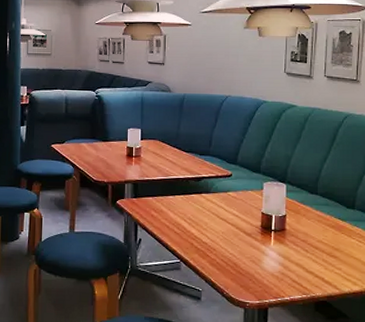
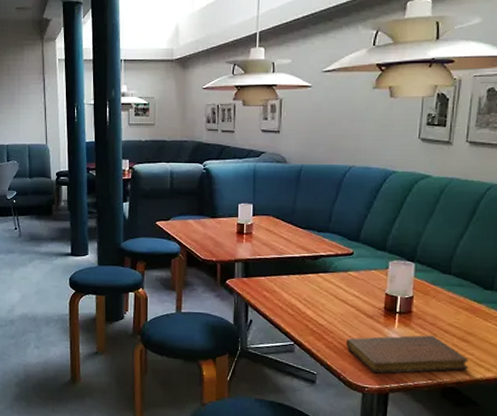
notebook: none [227,251,338,289] -> present [345,335,469,374]

